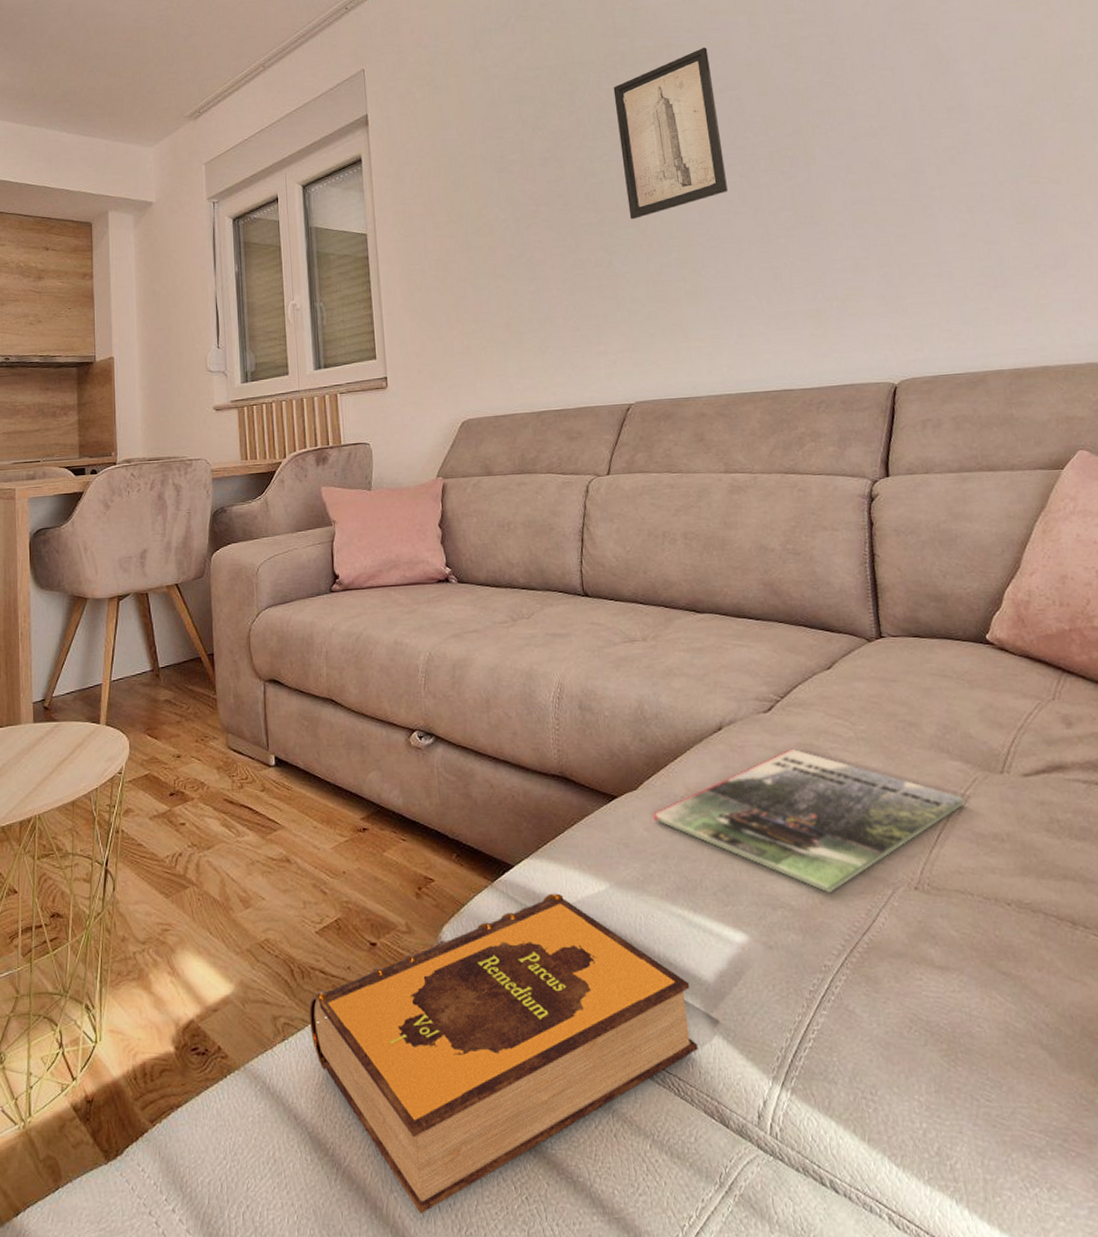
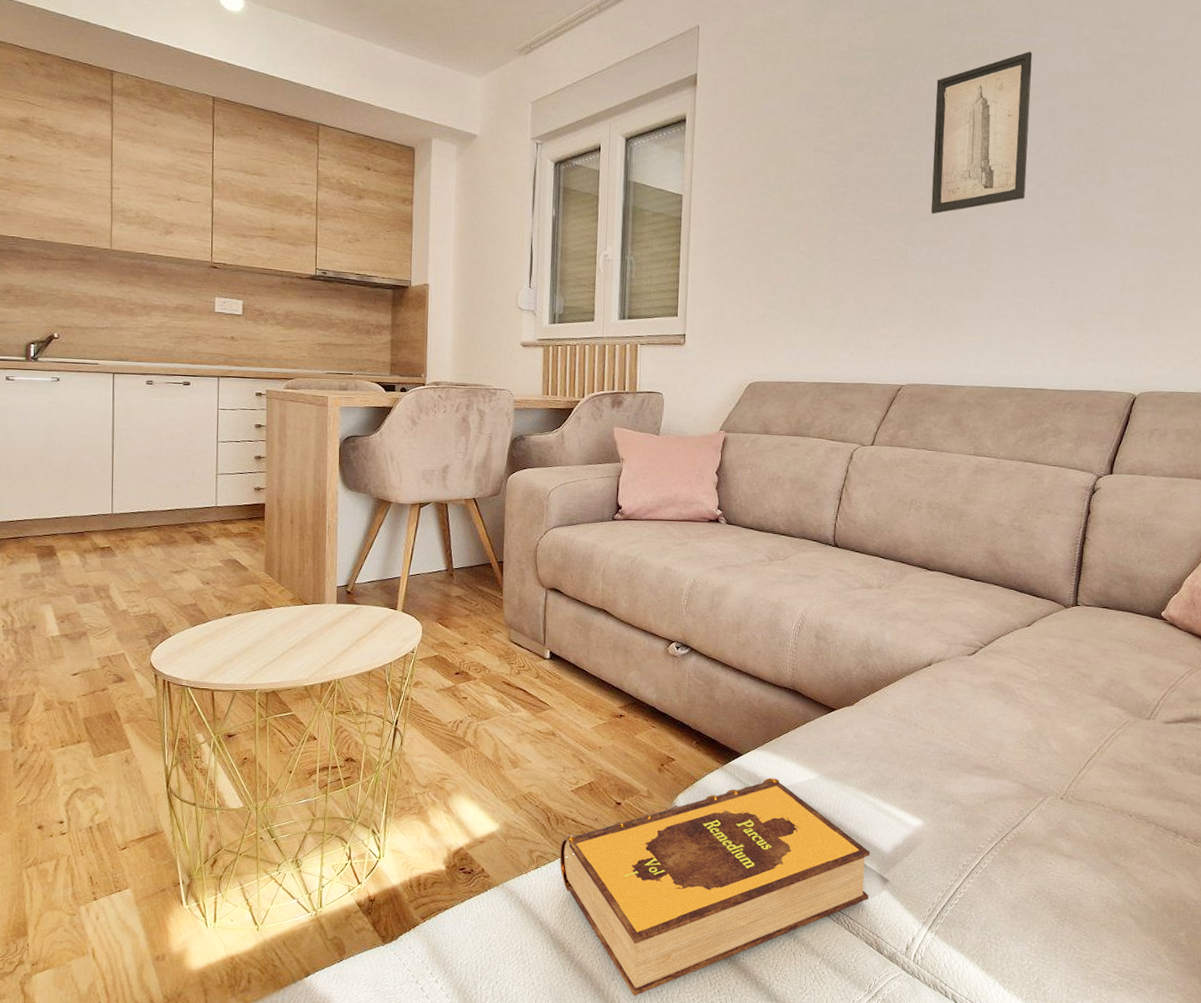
magazine: present [653,748,966,893] -> none [863,685,1115,796]

